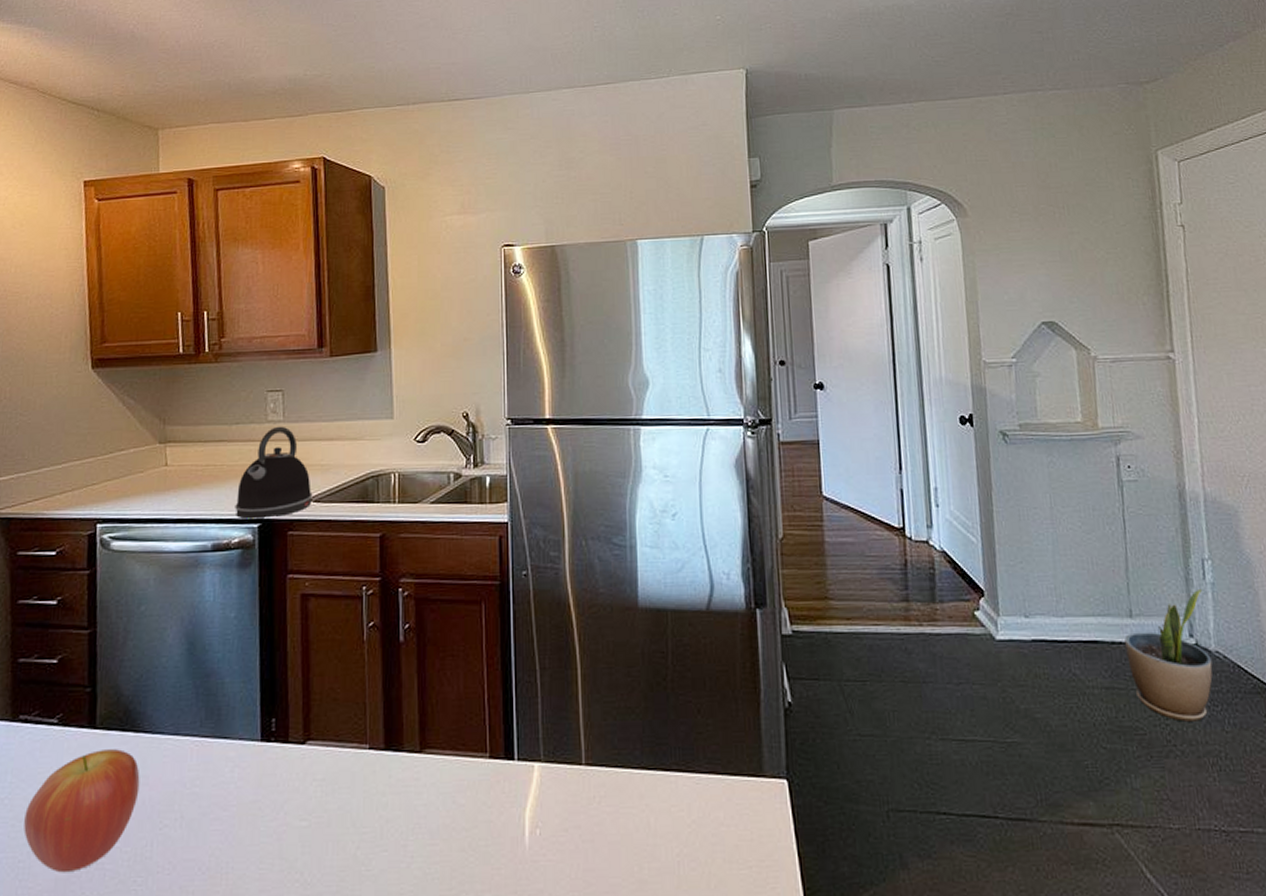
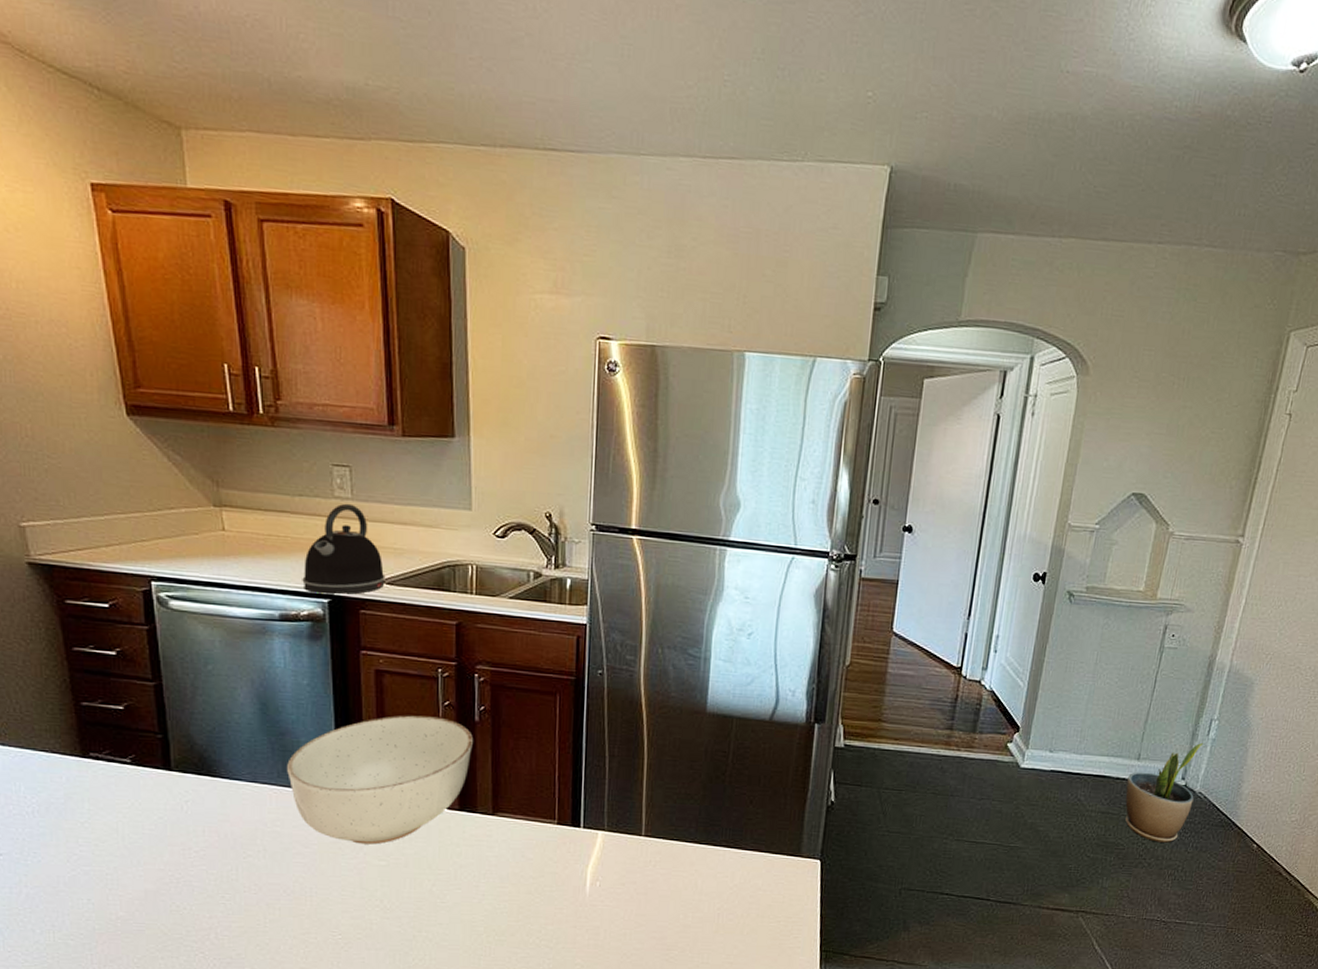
fruit: present [24,749,140,873] -> none [107,789,221,886]
bowl: none [210,640,398,801] -> present [287,715,473,845]

